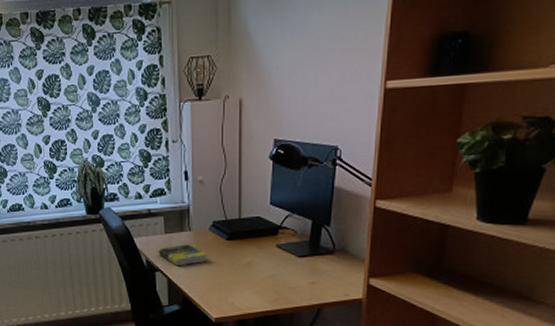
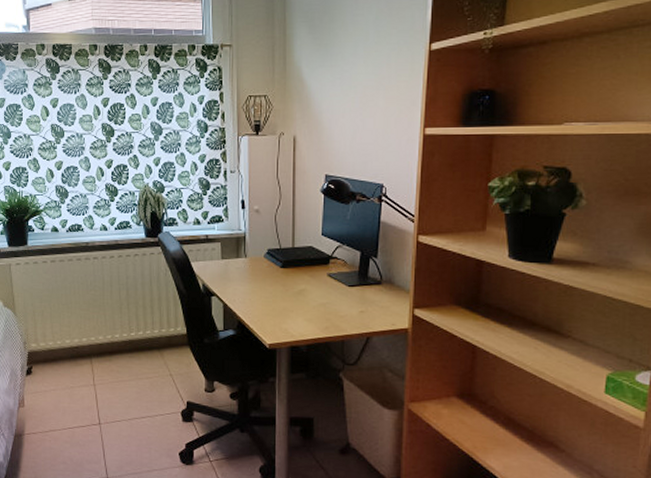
book: present [157,244,207,267] -> none [214,270,262,292]

